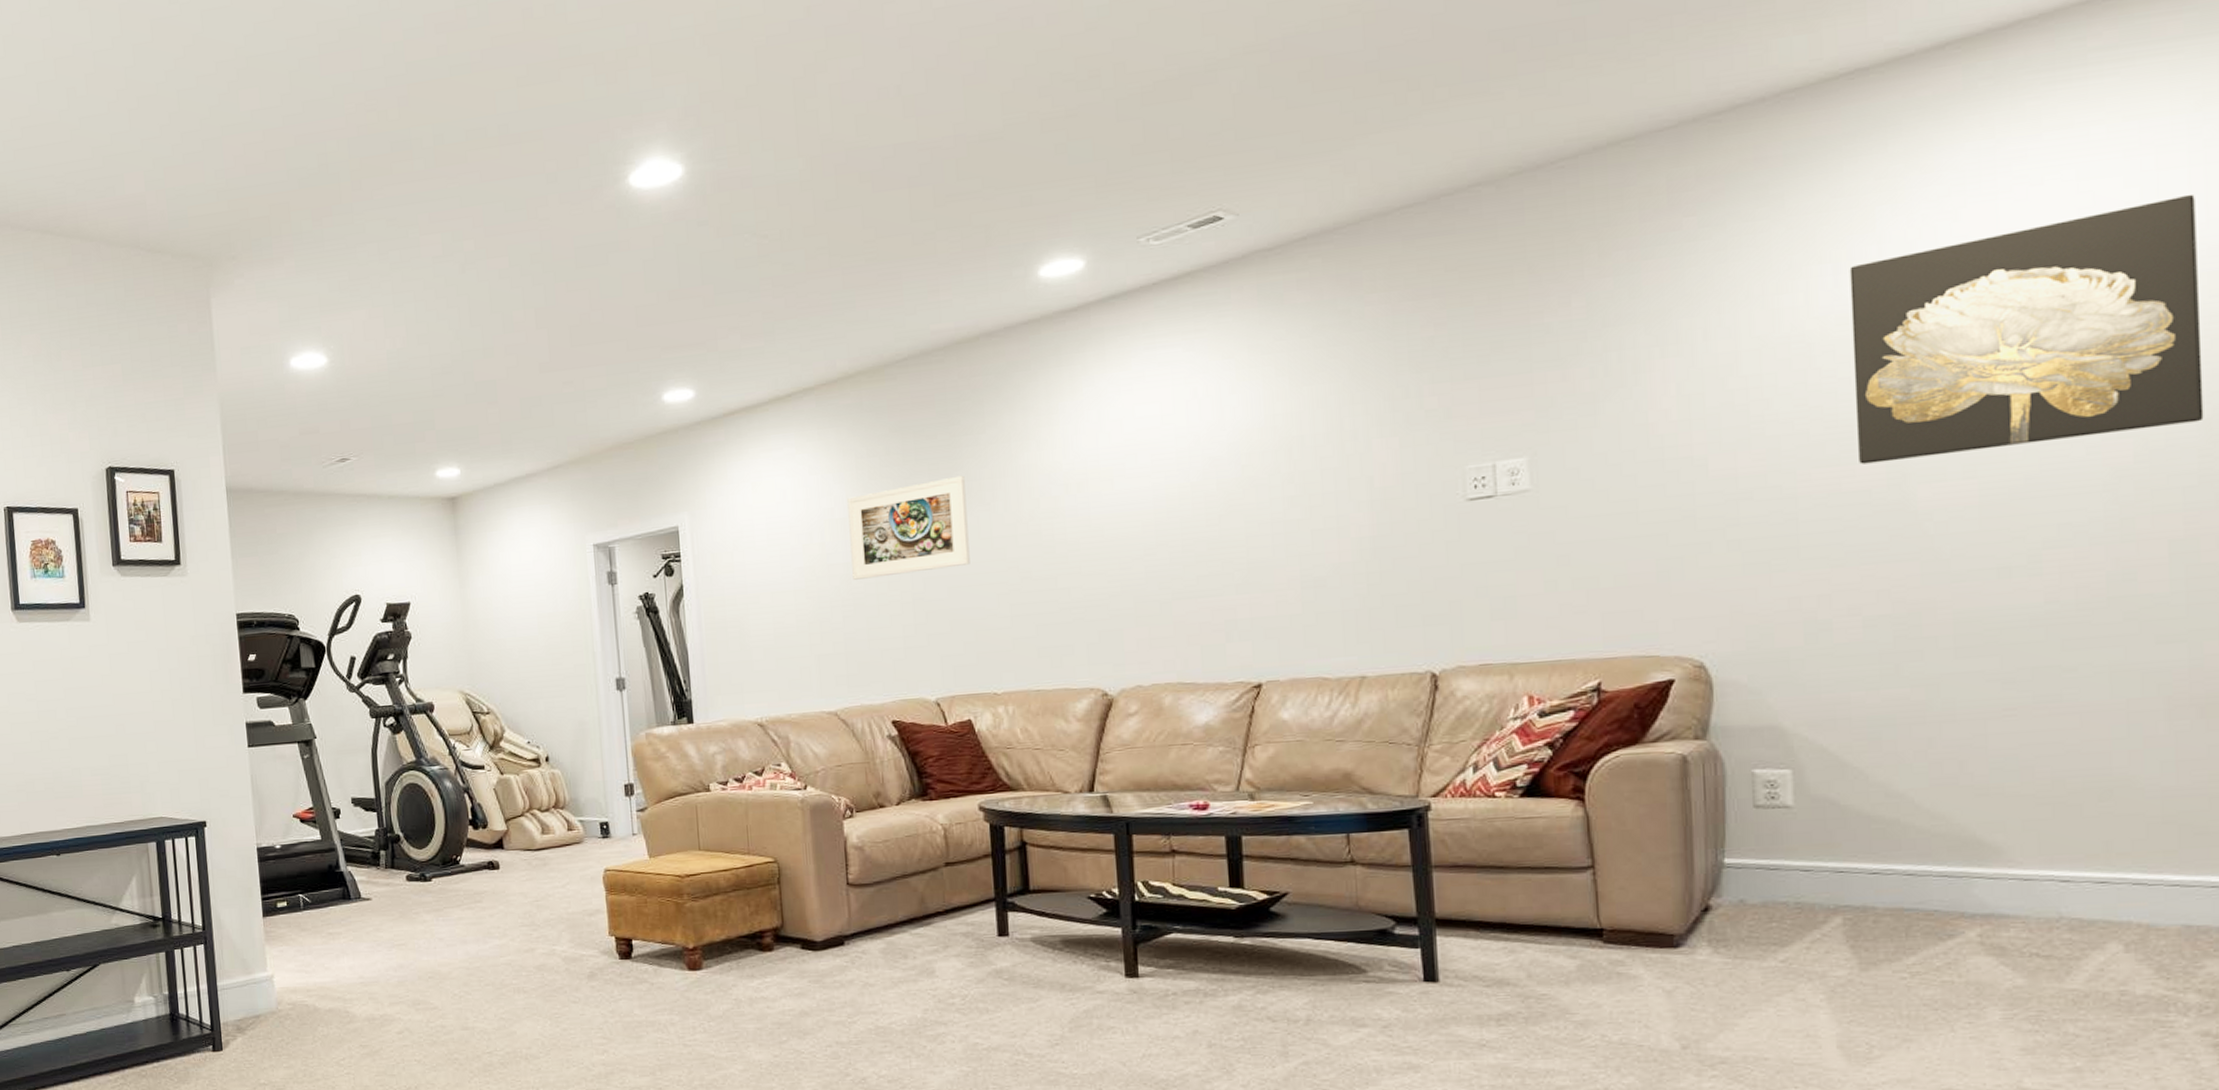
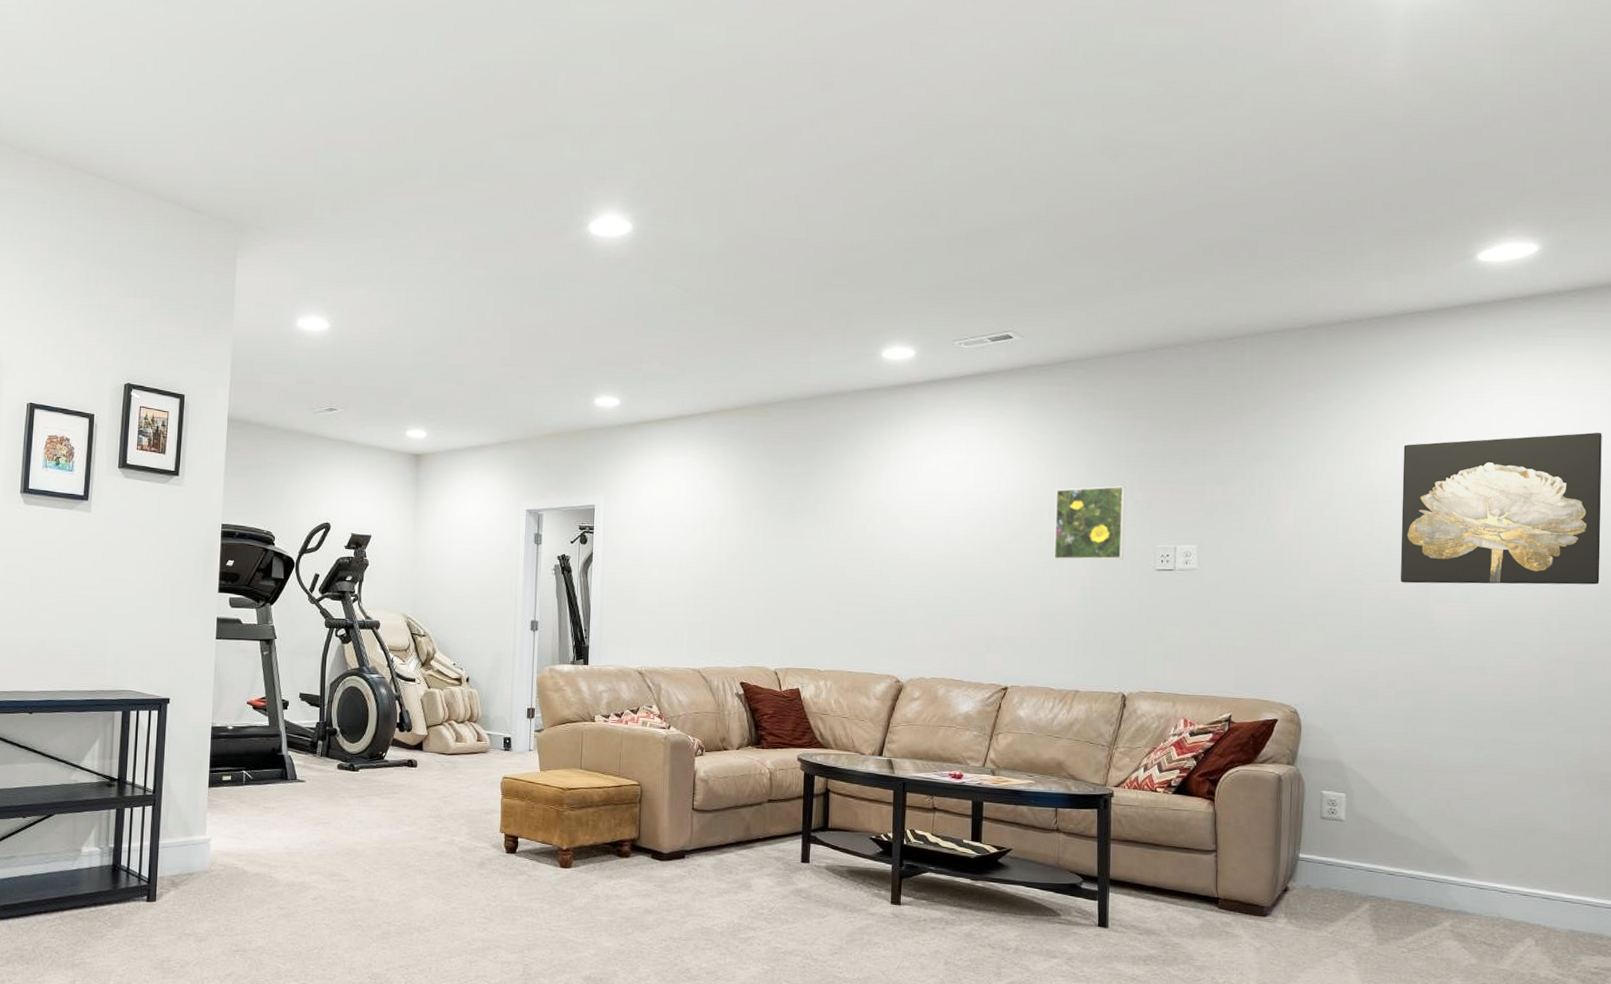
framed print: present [847,475,970,580] -> none [723,498,814,568]
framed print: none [1307,393,1417,507] -> present [1054,486,1126,560]

